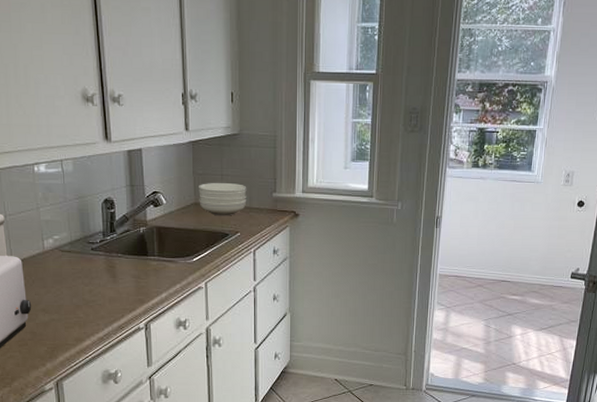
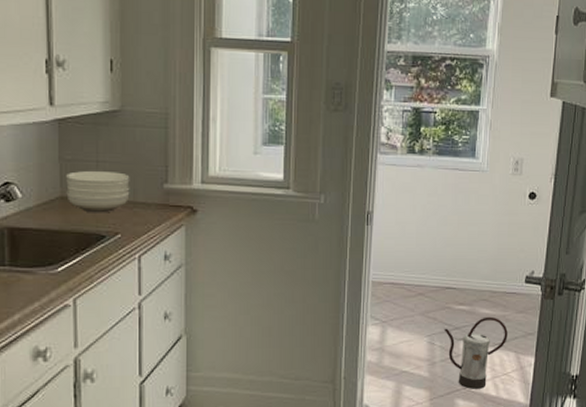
watering can: none [498,306,554,365] -> present [444,316,508,389]

